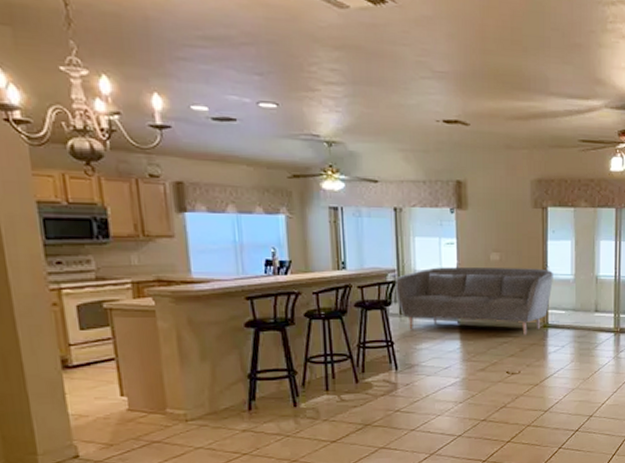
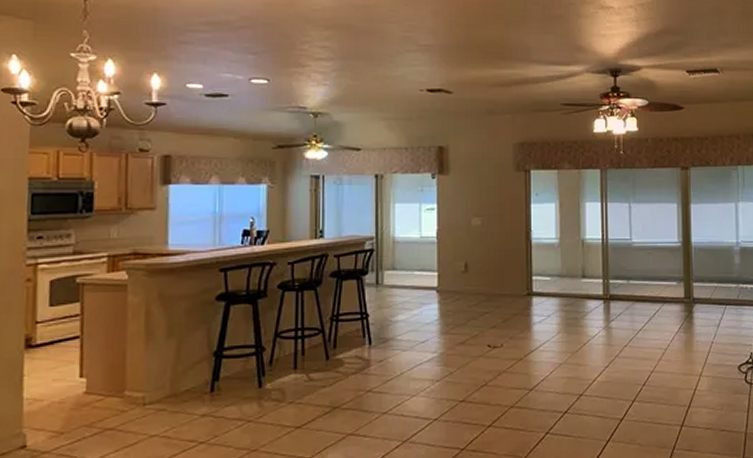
sofa: present [396,267,553,336] -> none [373,233,537,305]

